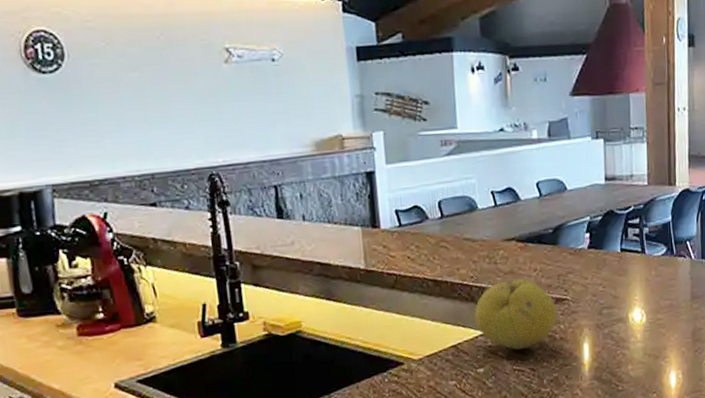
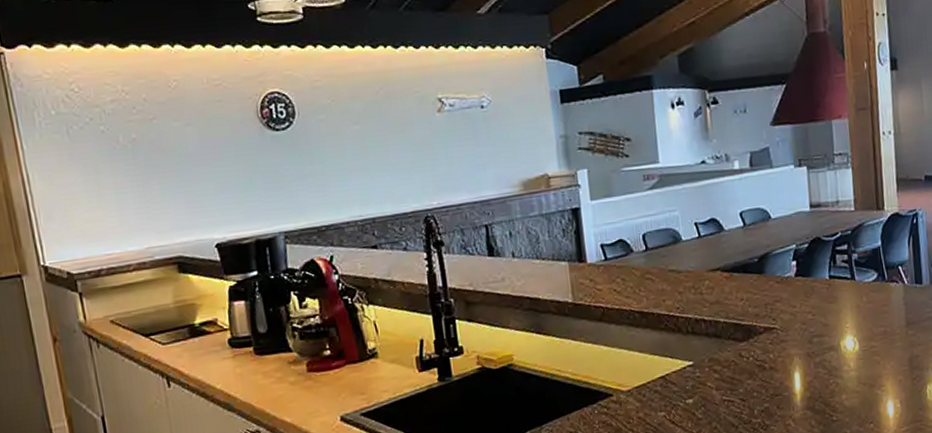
fruit: present [474,278,558,350] -> none [681,308,766,380]

